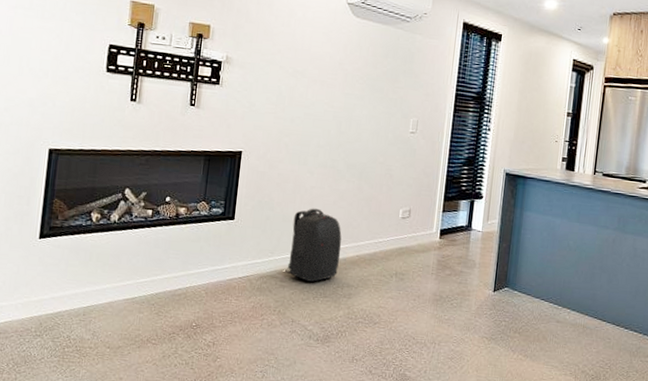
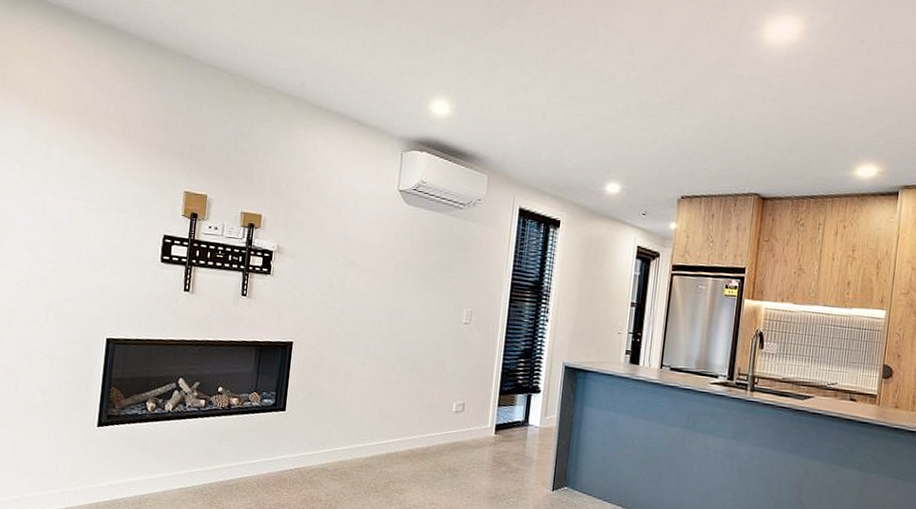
backpack: present [285,208,342,282] -> none [336,400,394,476]

